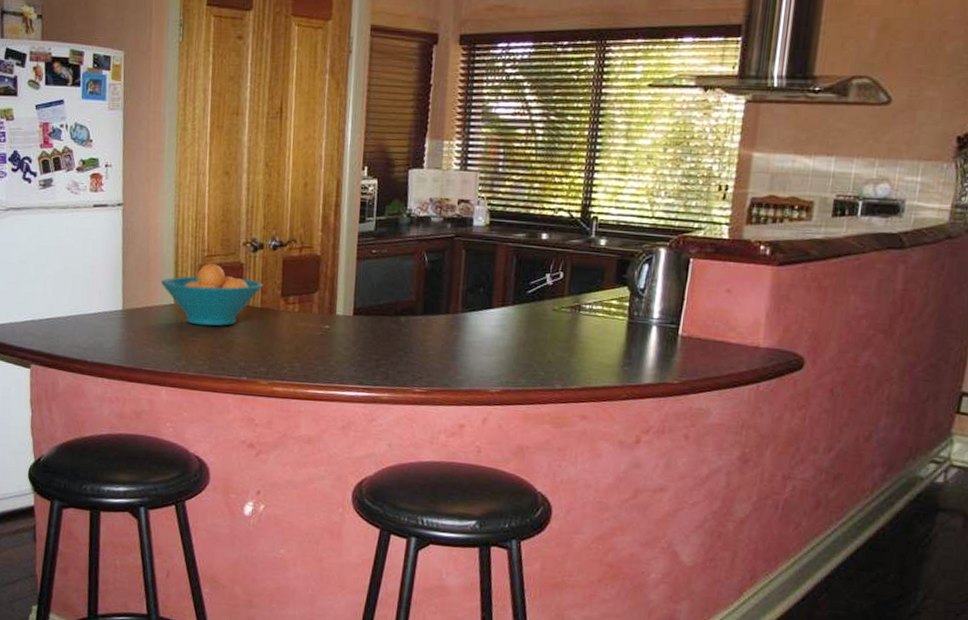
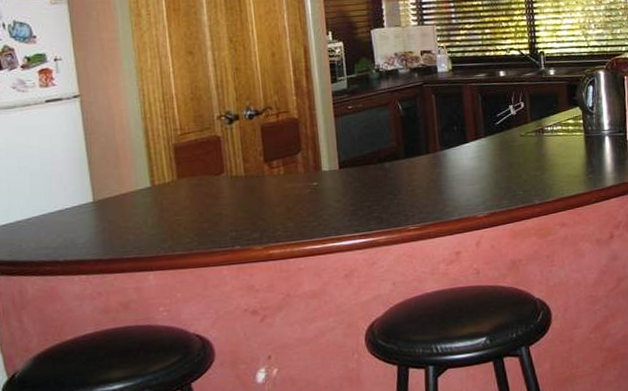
fruit bowl: present [160,263,263,327] -> none [132,141,244,204]

